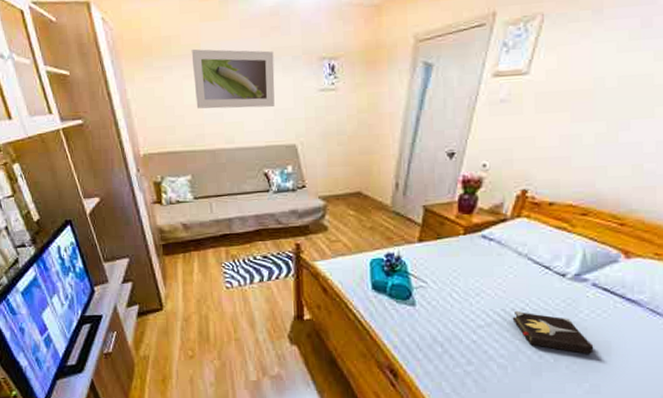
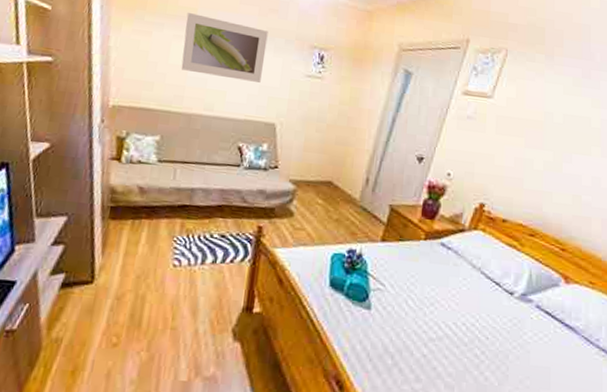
hardback book: present [512,311,594,354] -> none [462,327,535,380]

